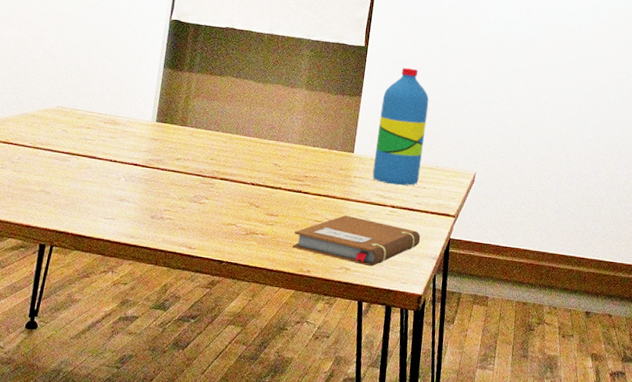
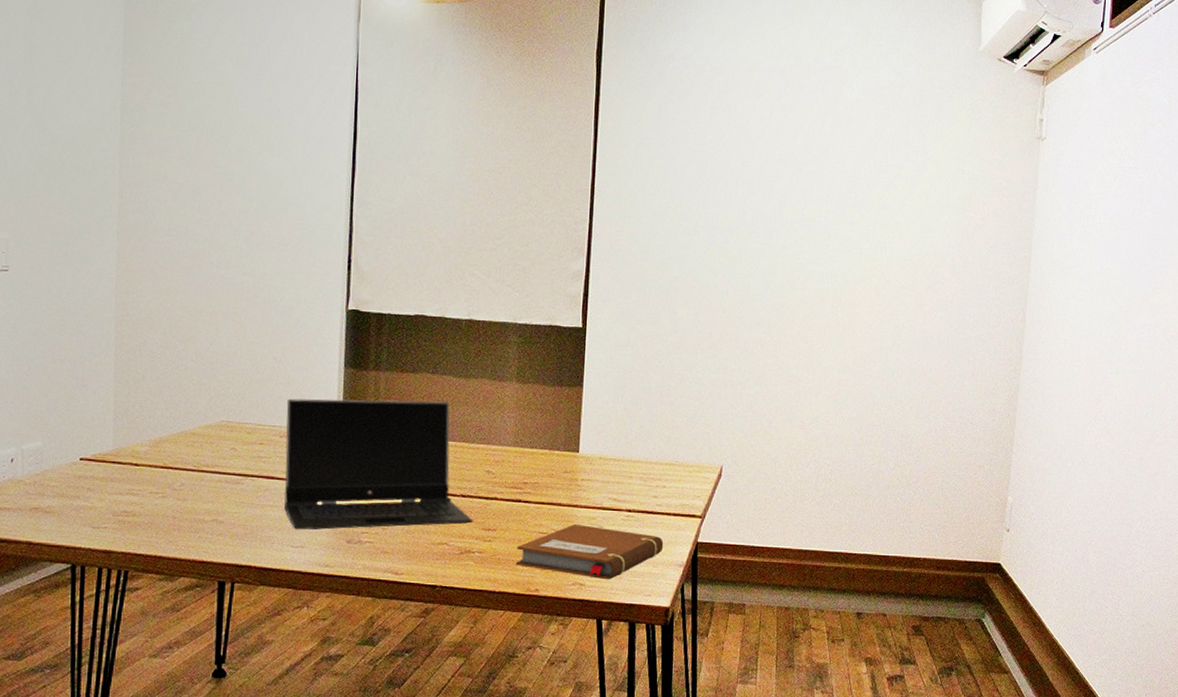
laptop computer: none [101,91,259,209] -> present [284,398,473,530]
water bottle: present [372,67,429,186] -> none [602,349,663,486]

